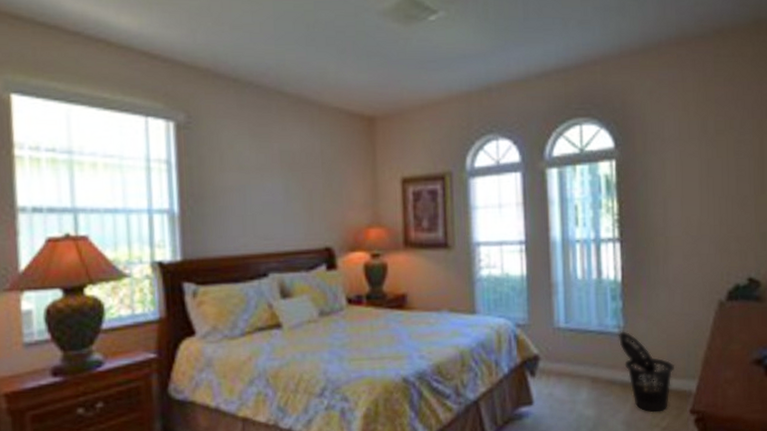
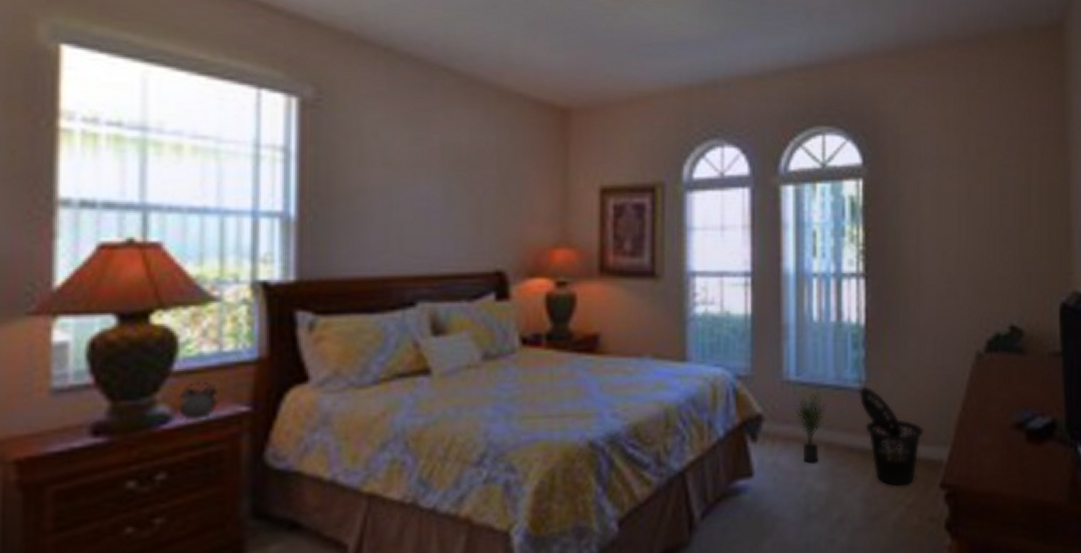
alarm clock: none [107,336,134,366] -> present [178,381,218,422]
potted plant: none [564,334,594,394] -> present [793,390,829,464]

